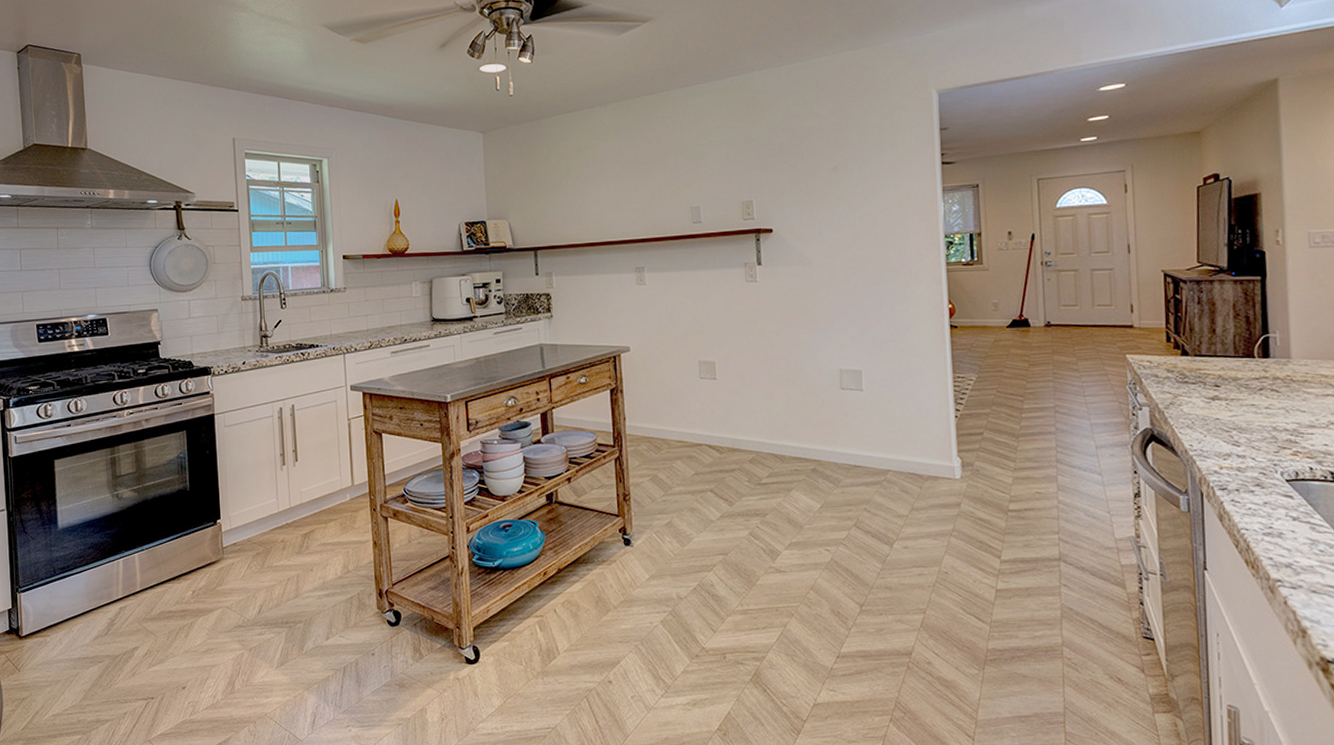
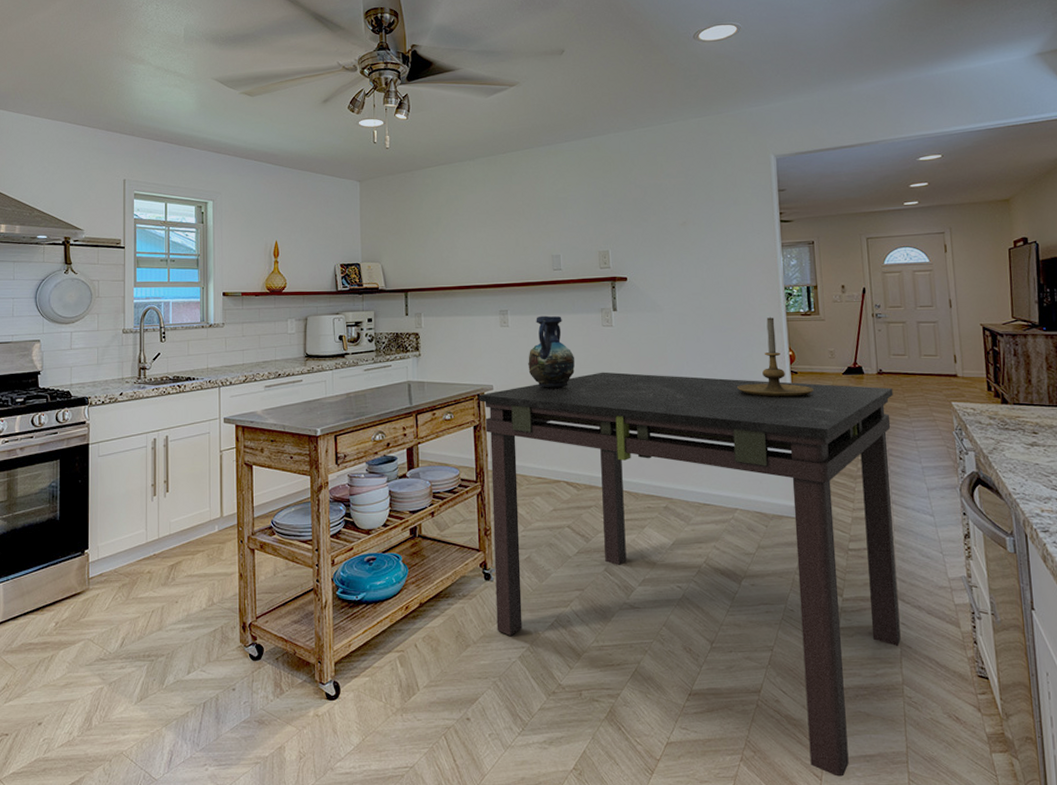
dining table: none [615,330,1062,737] -> present [479,372,901,777]
vase: none [666,272,717,349] -> present [528,315,575,388]
candle holder: none [892,267,975,353] -> present [737,316,814,397]

